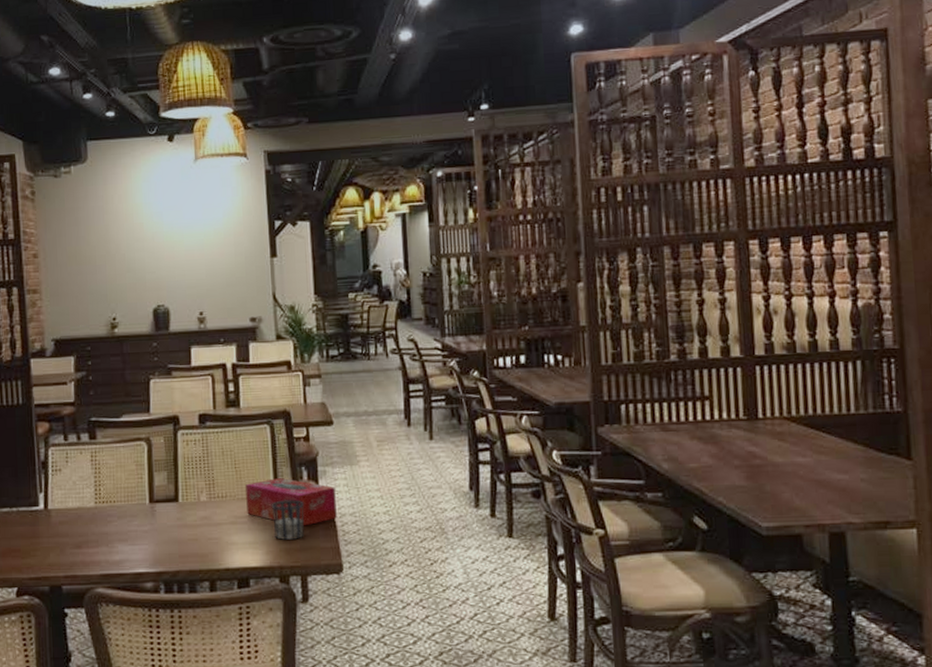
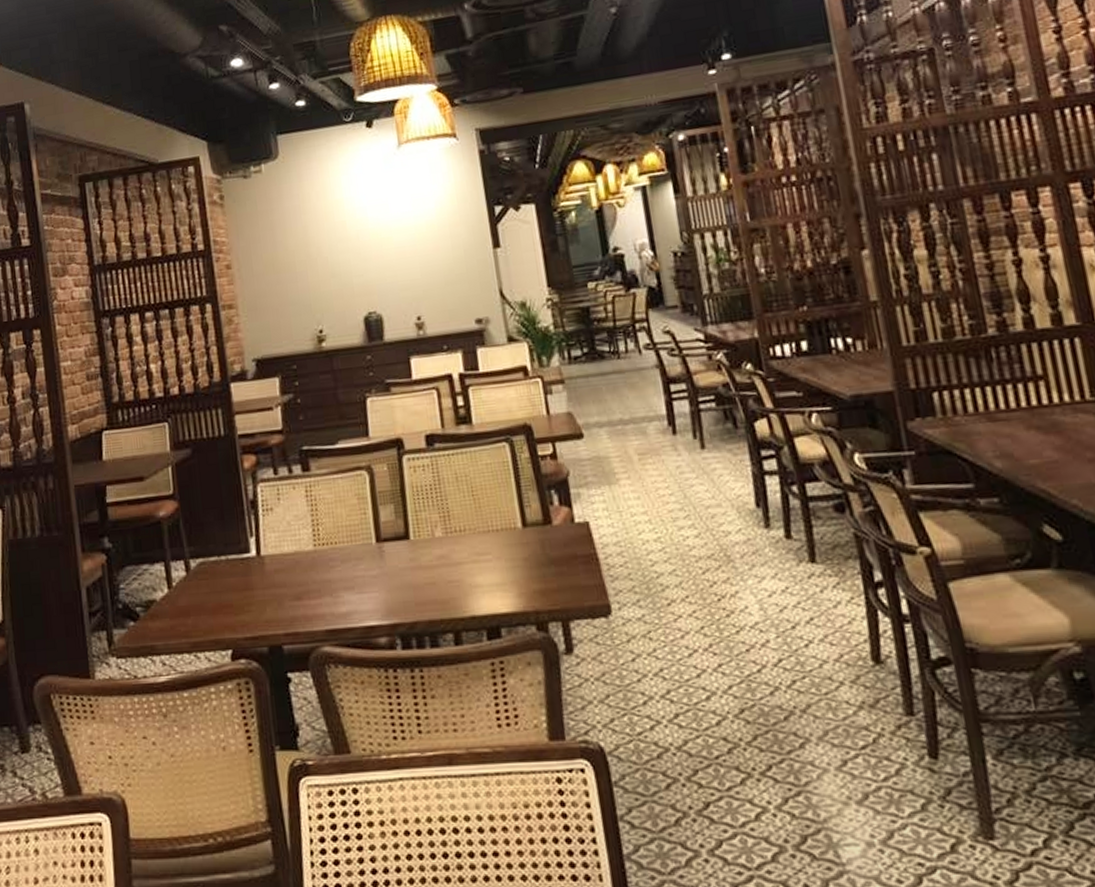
tissue box: present [246,477,337,526] -> none [486,503,598,561]
cup: present [271,500,305,540] -> none [518,529,561,579]

